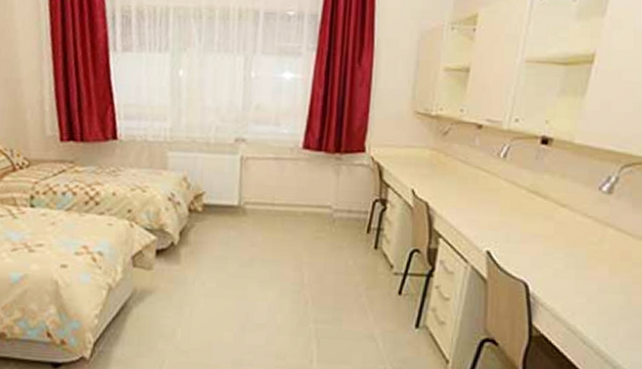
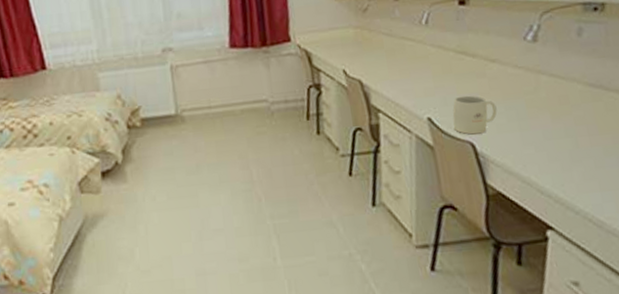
mug: none [511,235,557,276] -> present [452,95,497,135]

